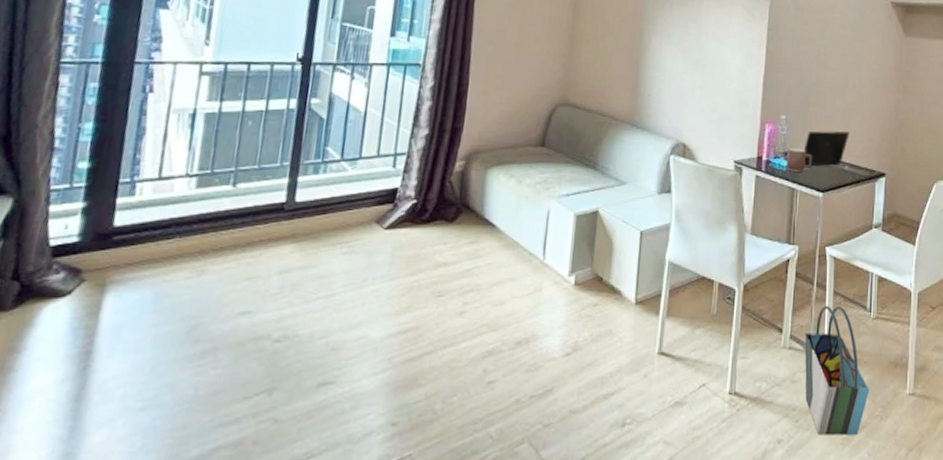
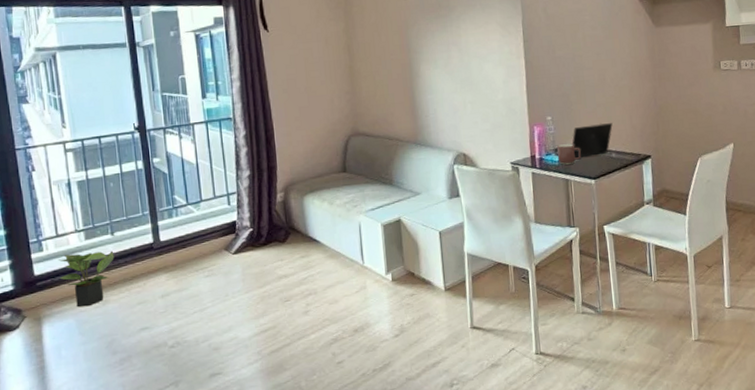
potted plant: none [145,203,231,276] -> present [58,250,115,307]
tote bag: present [804,305,870,436] -> none [595,273,659,380]

